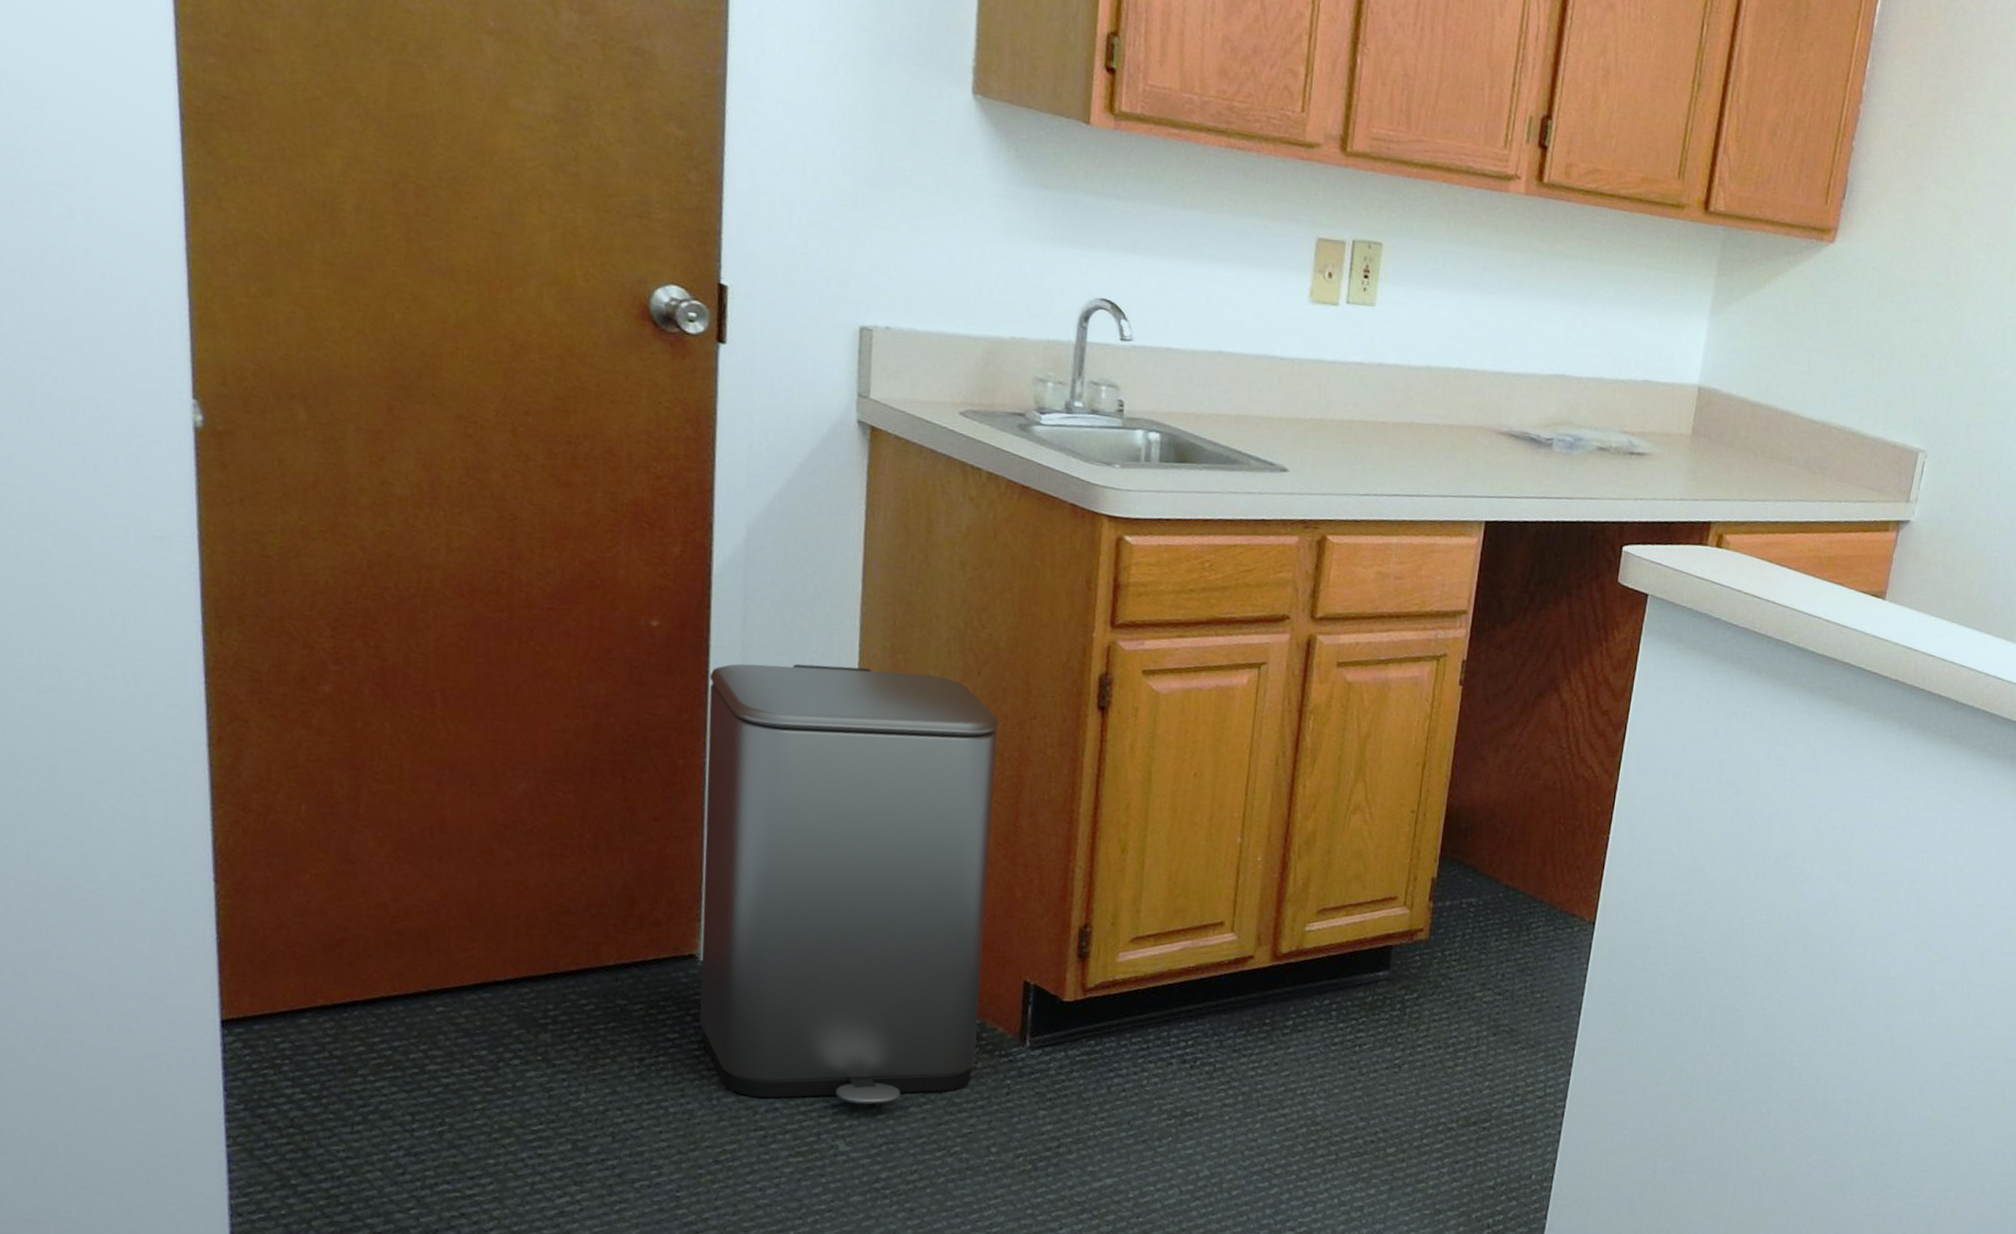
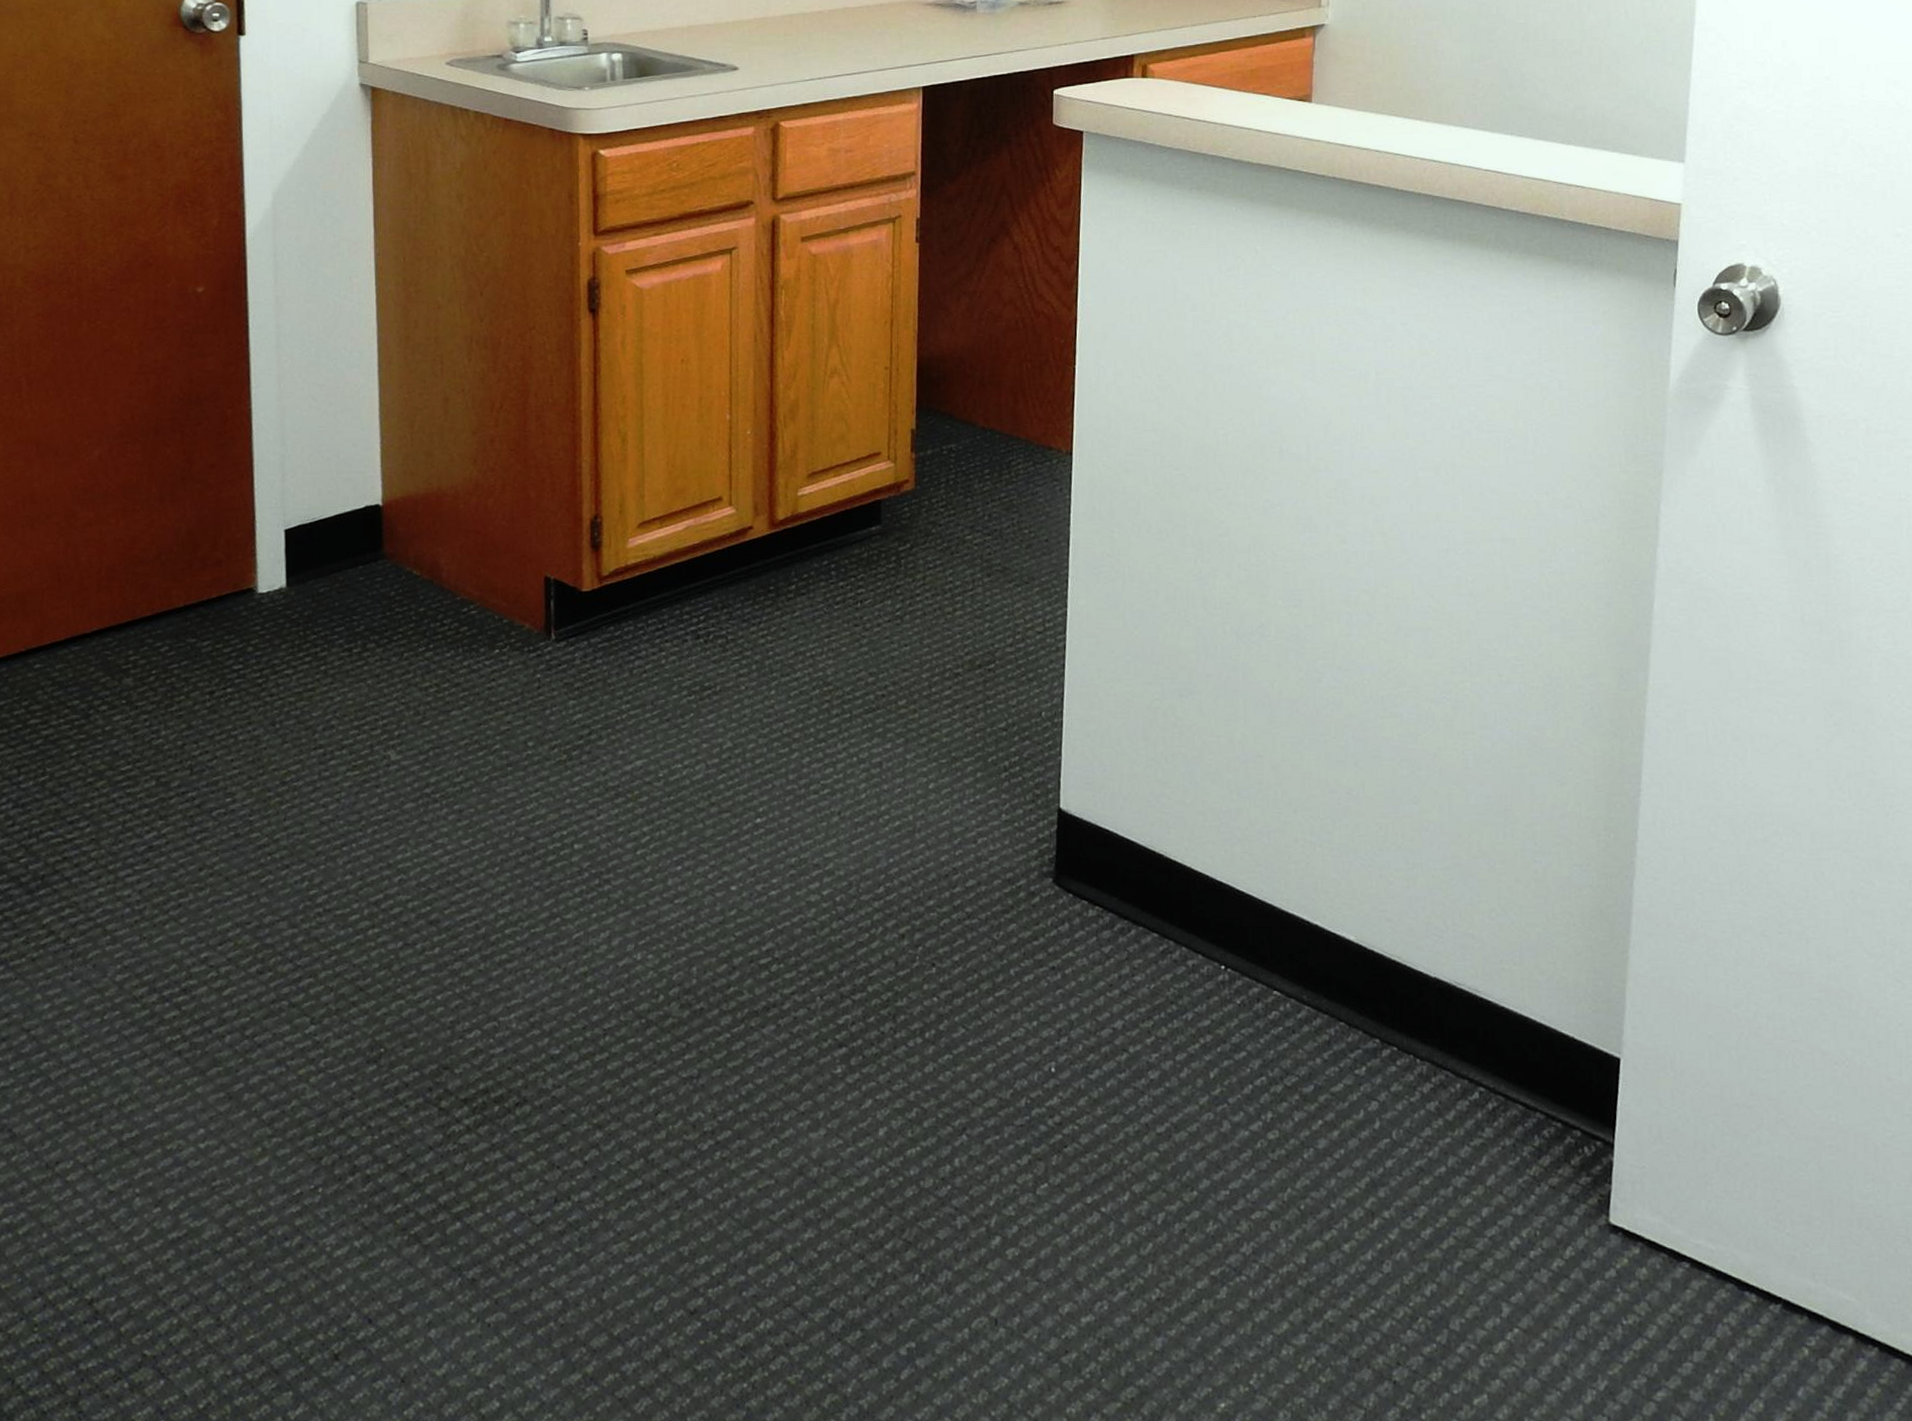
pedal bin: present [699,663,1000,1105] -> none [250,302,507,718]

